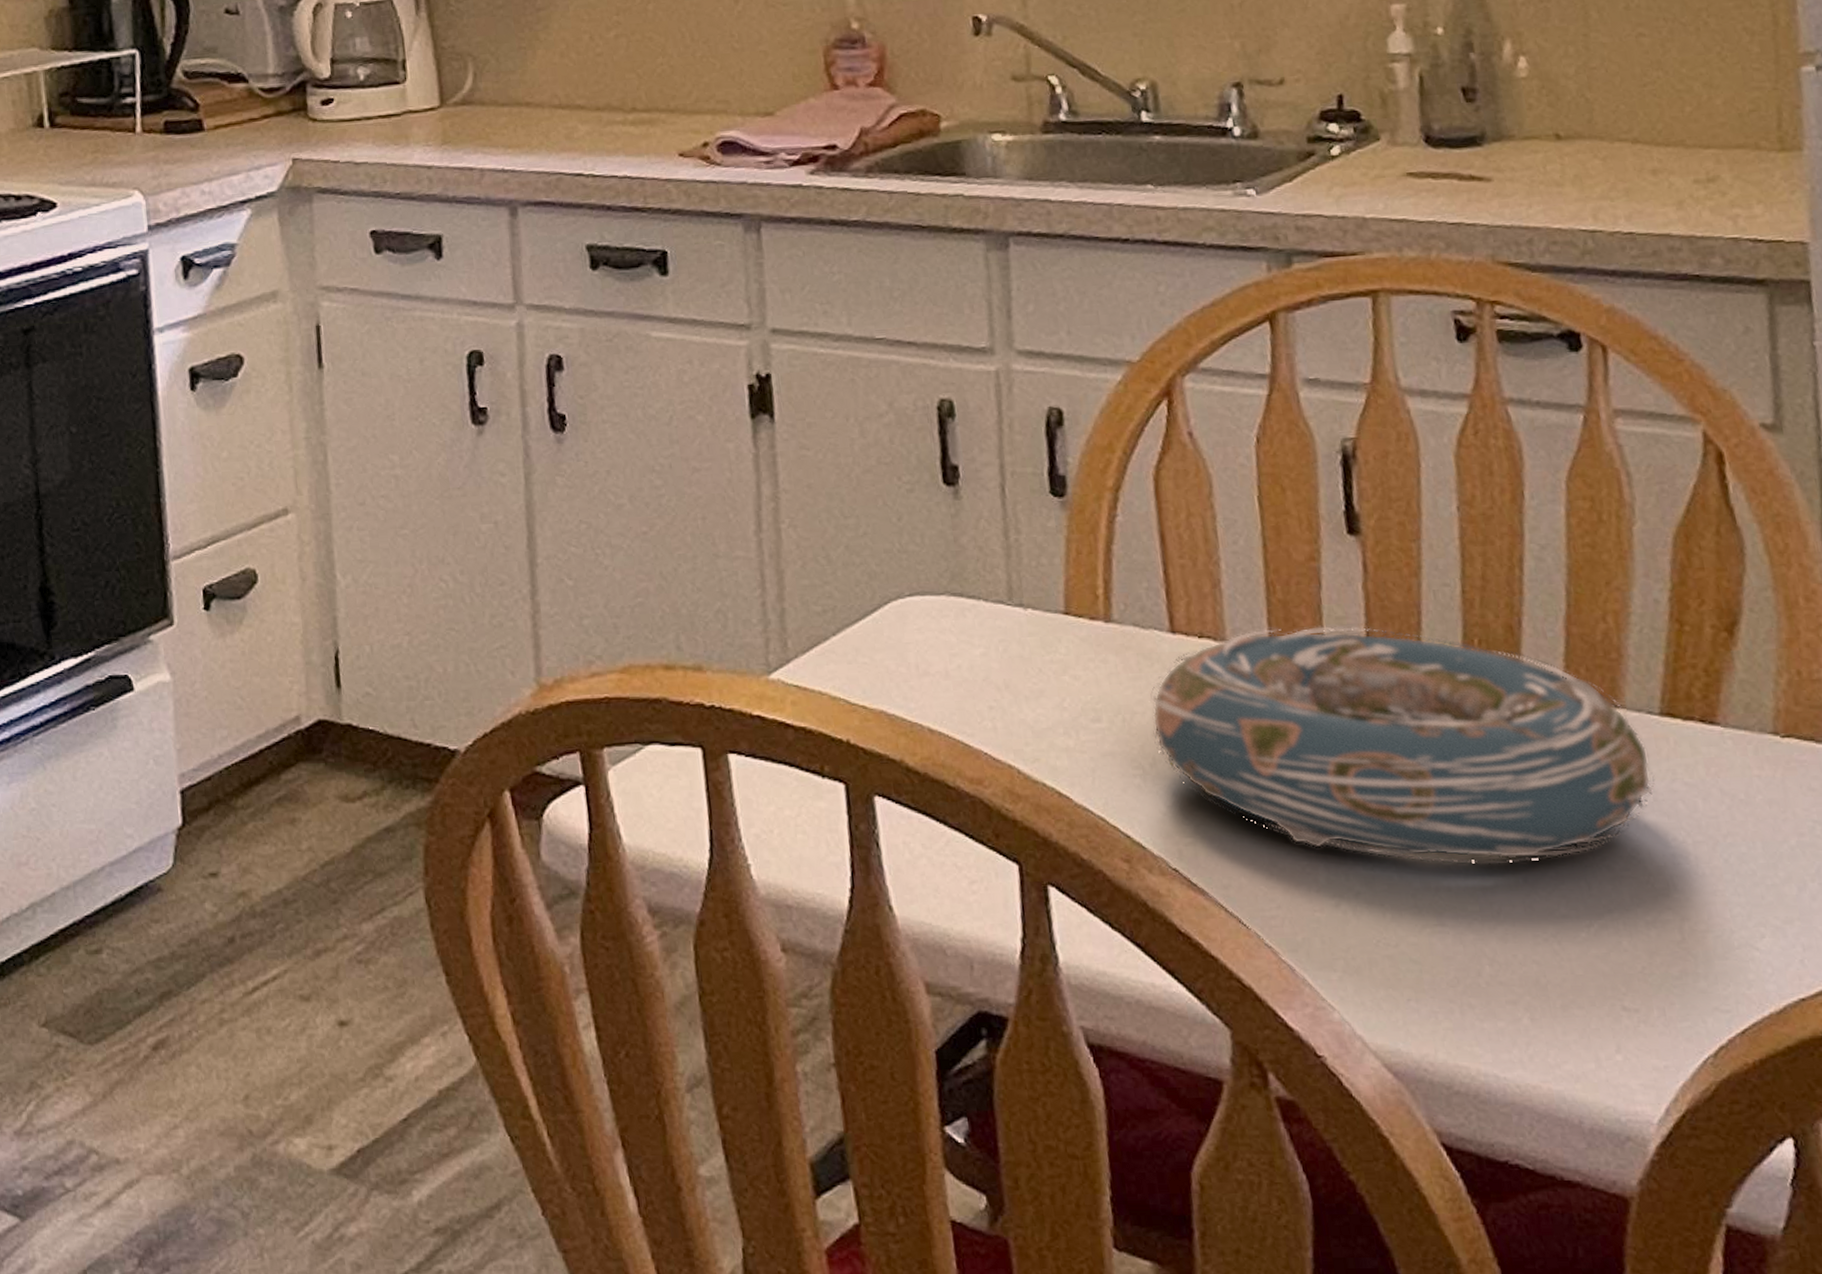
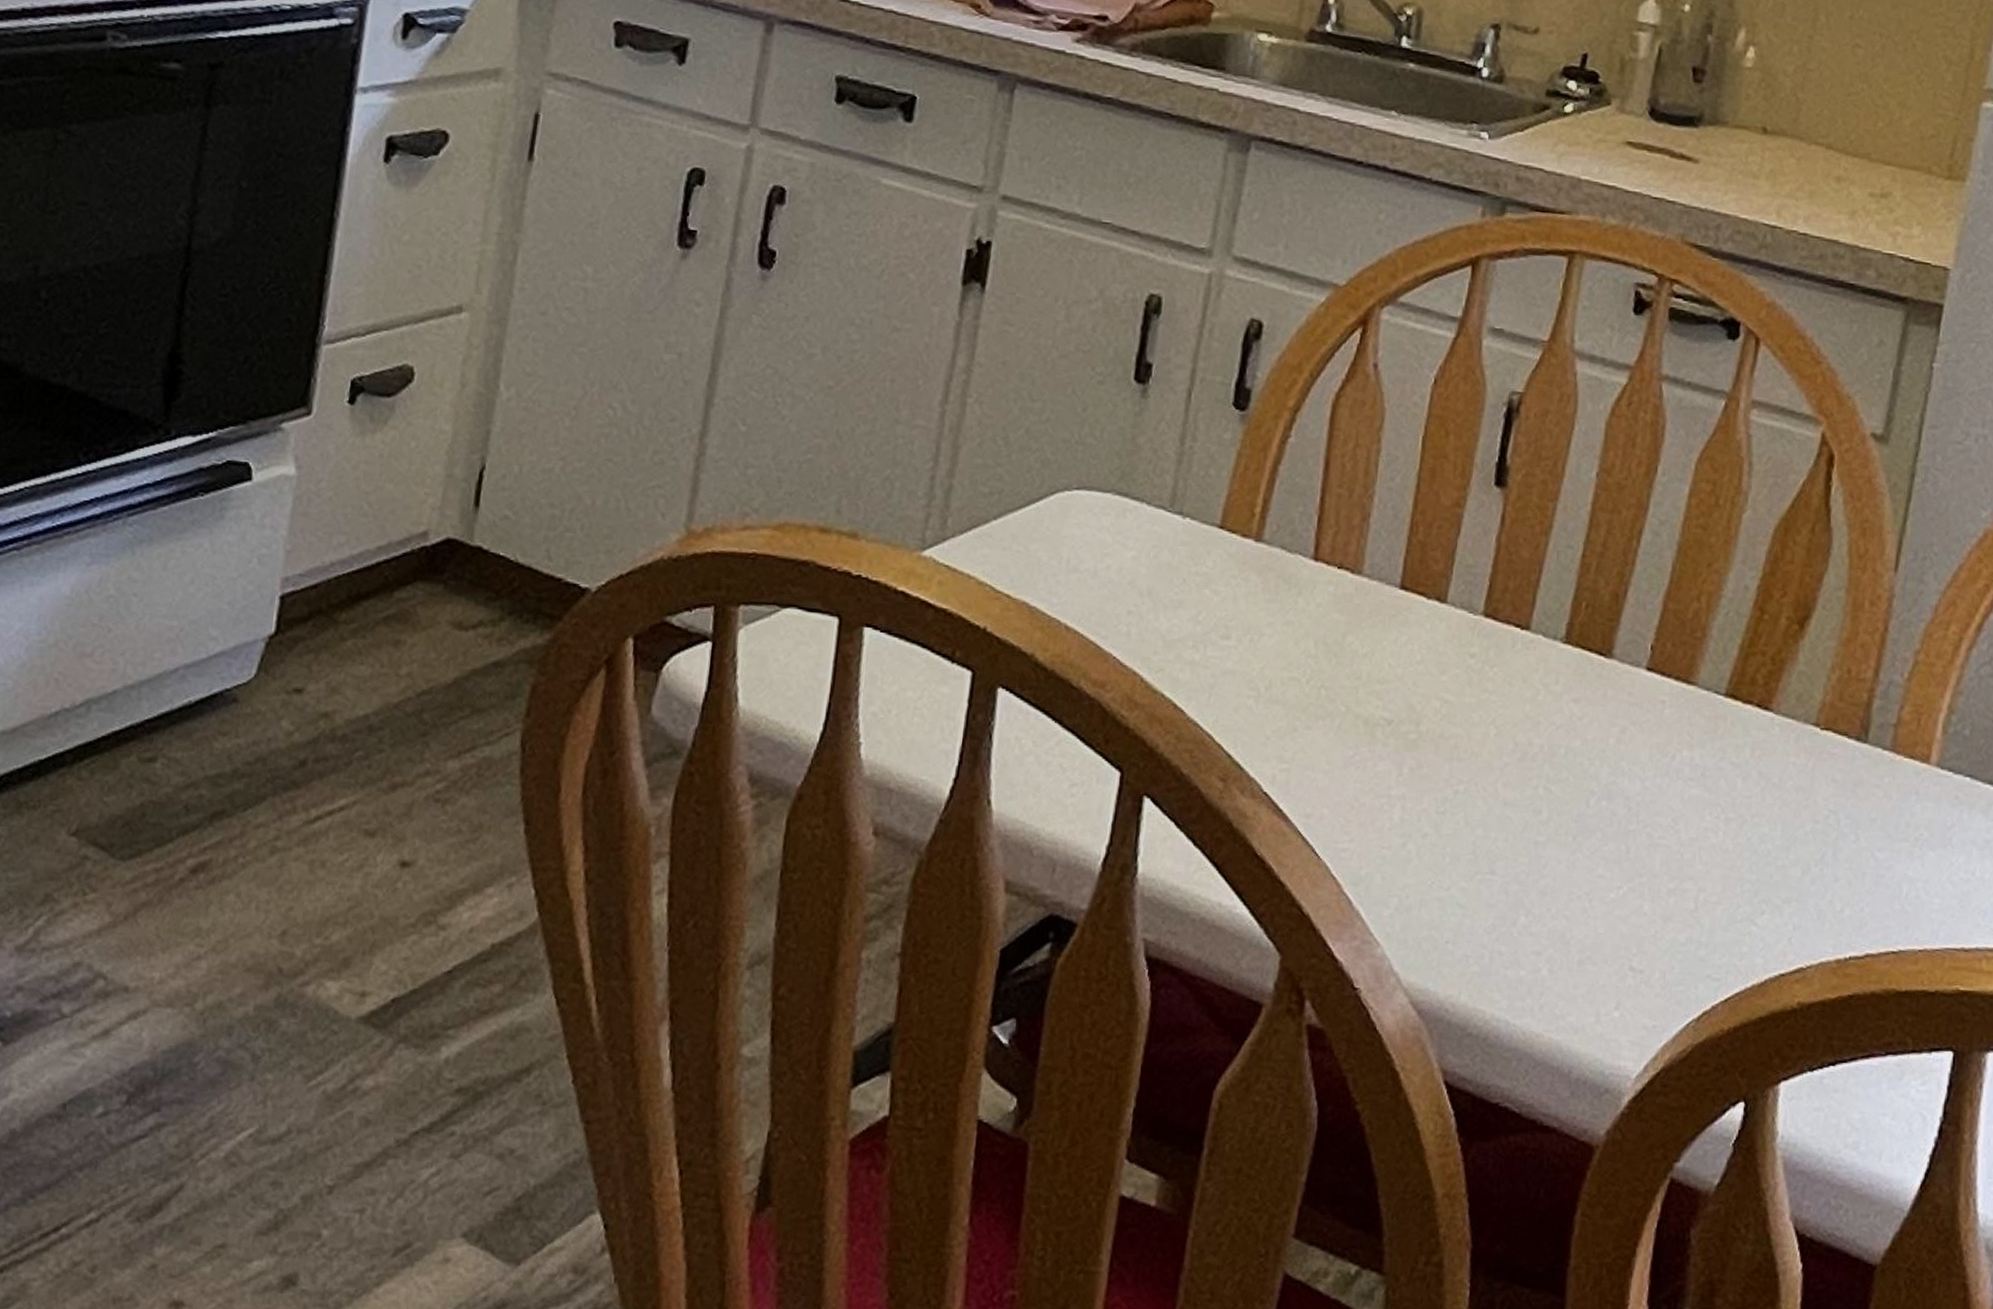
decorative bowl: present [1150,626,1655,864] -> none [1274,568,1707,821]

